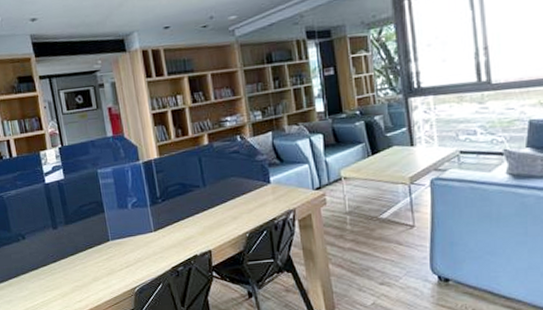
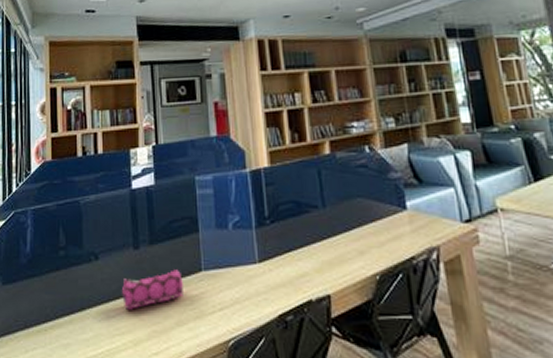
pencil case: none [47,241,98,273] -> present [122,269,185,310]

